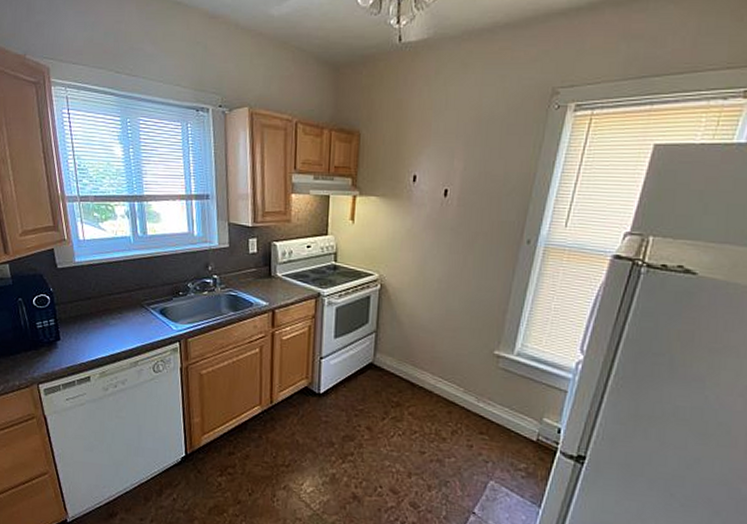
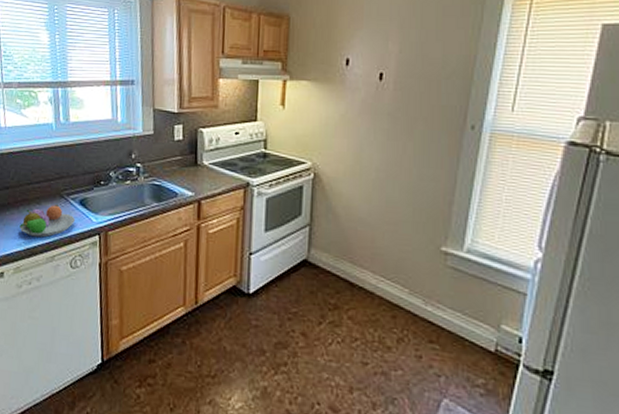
fruit bowl: none [103,314,156,345] -> present [19,205,75,238]

